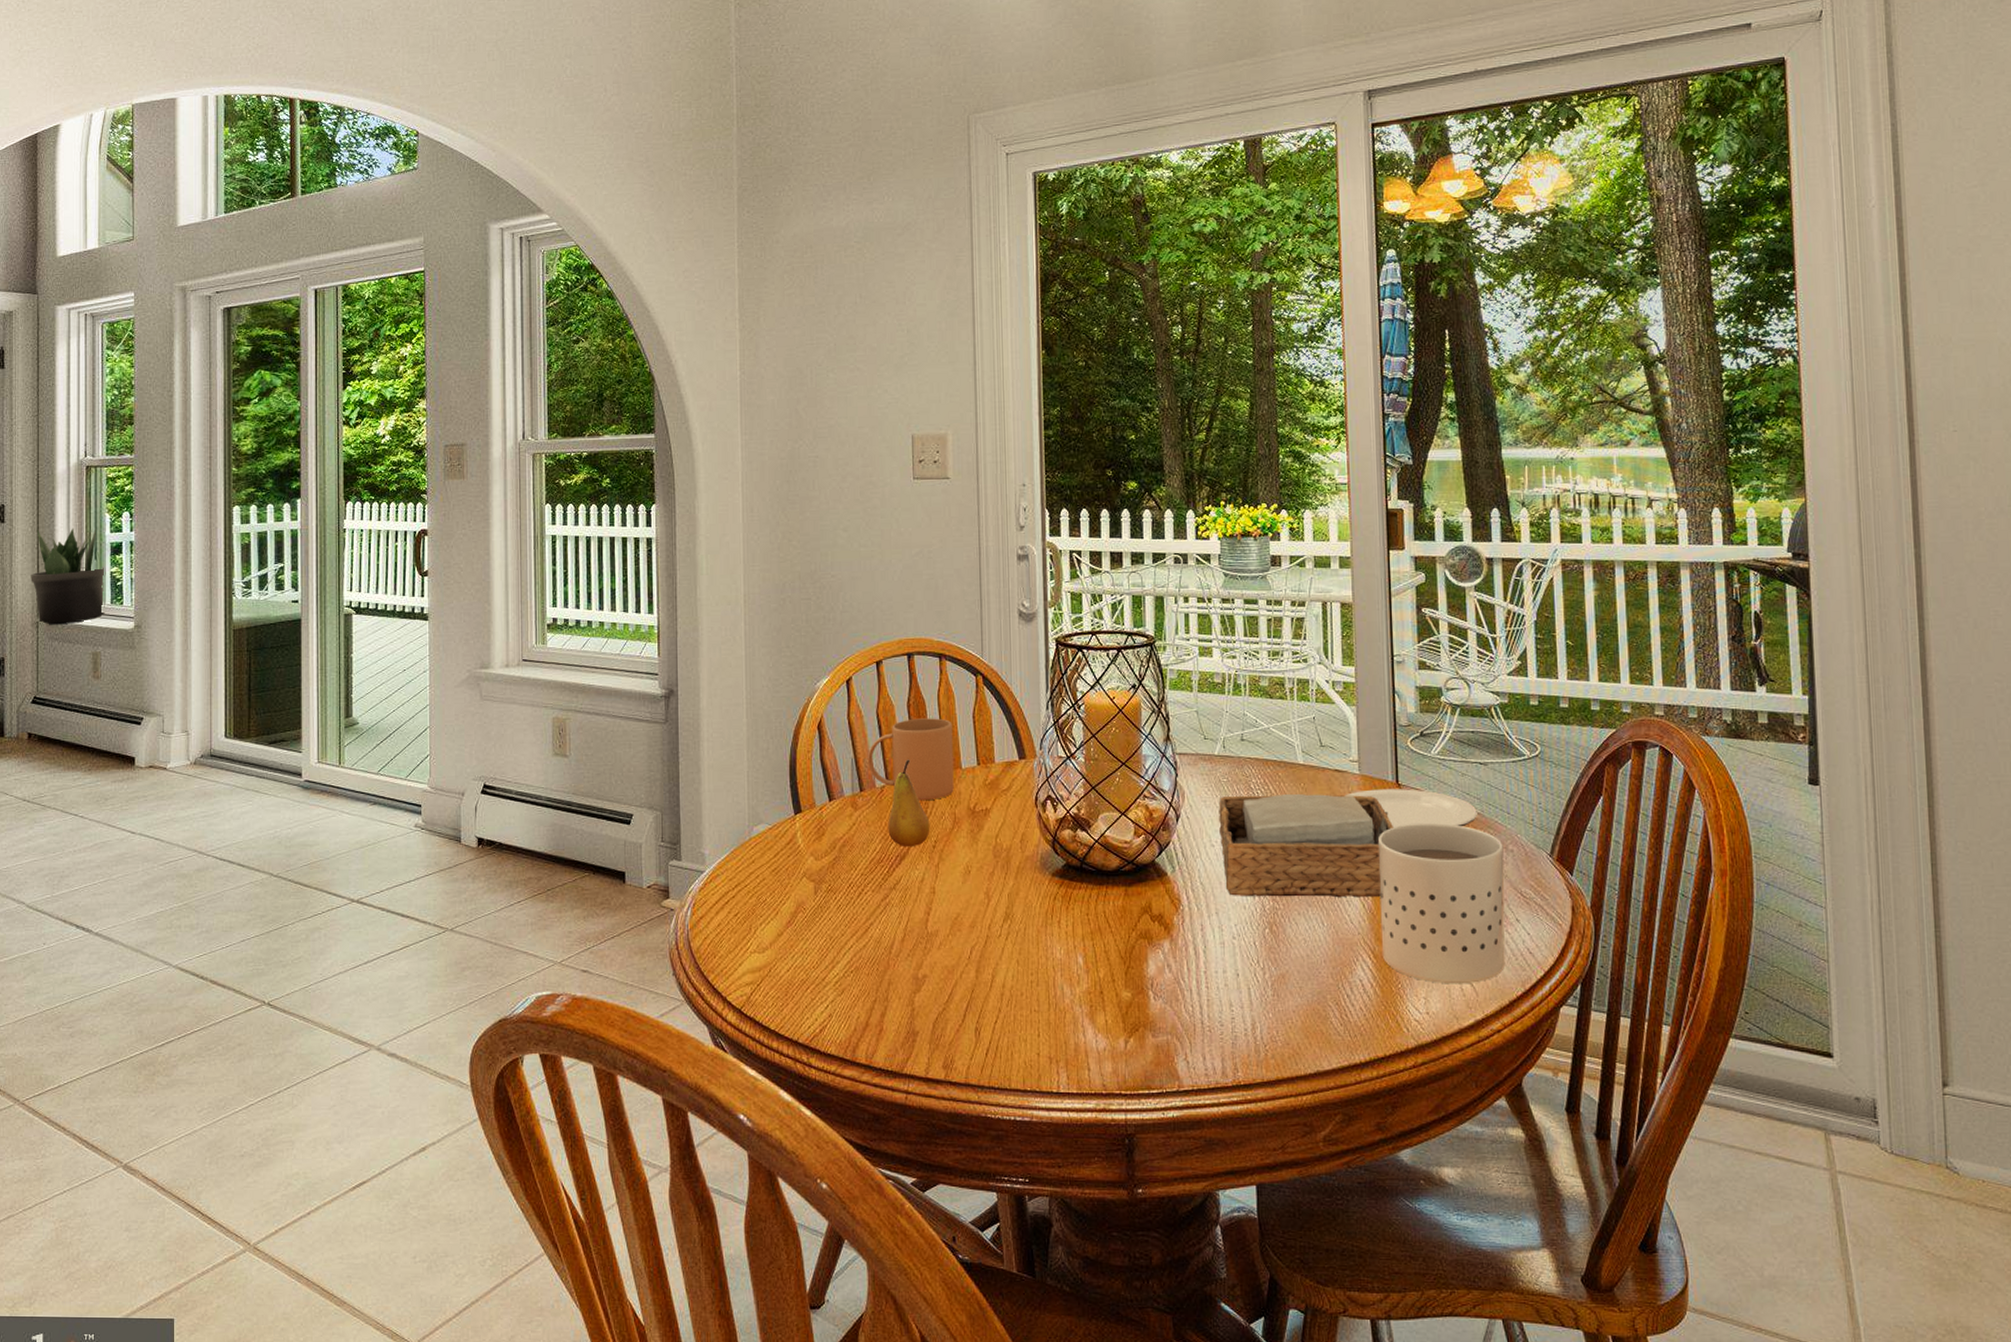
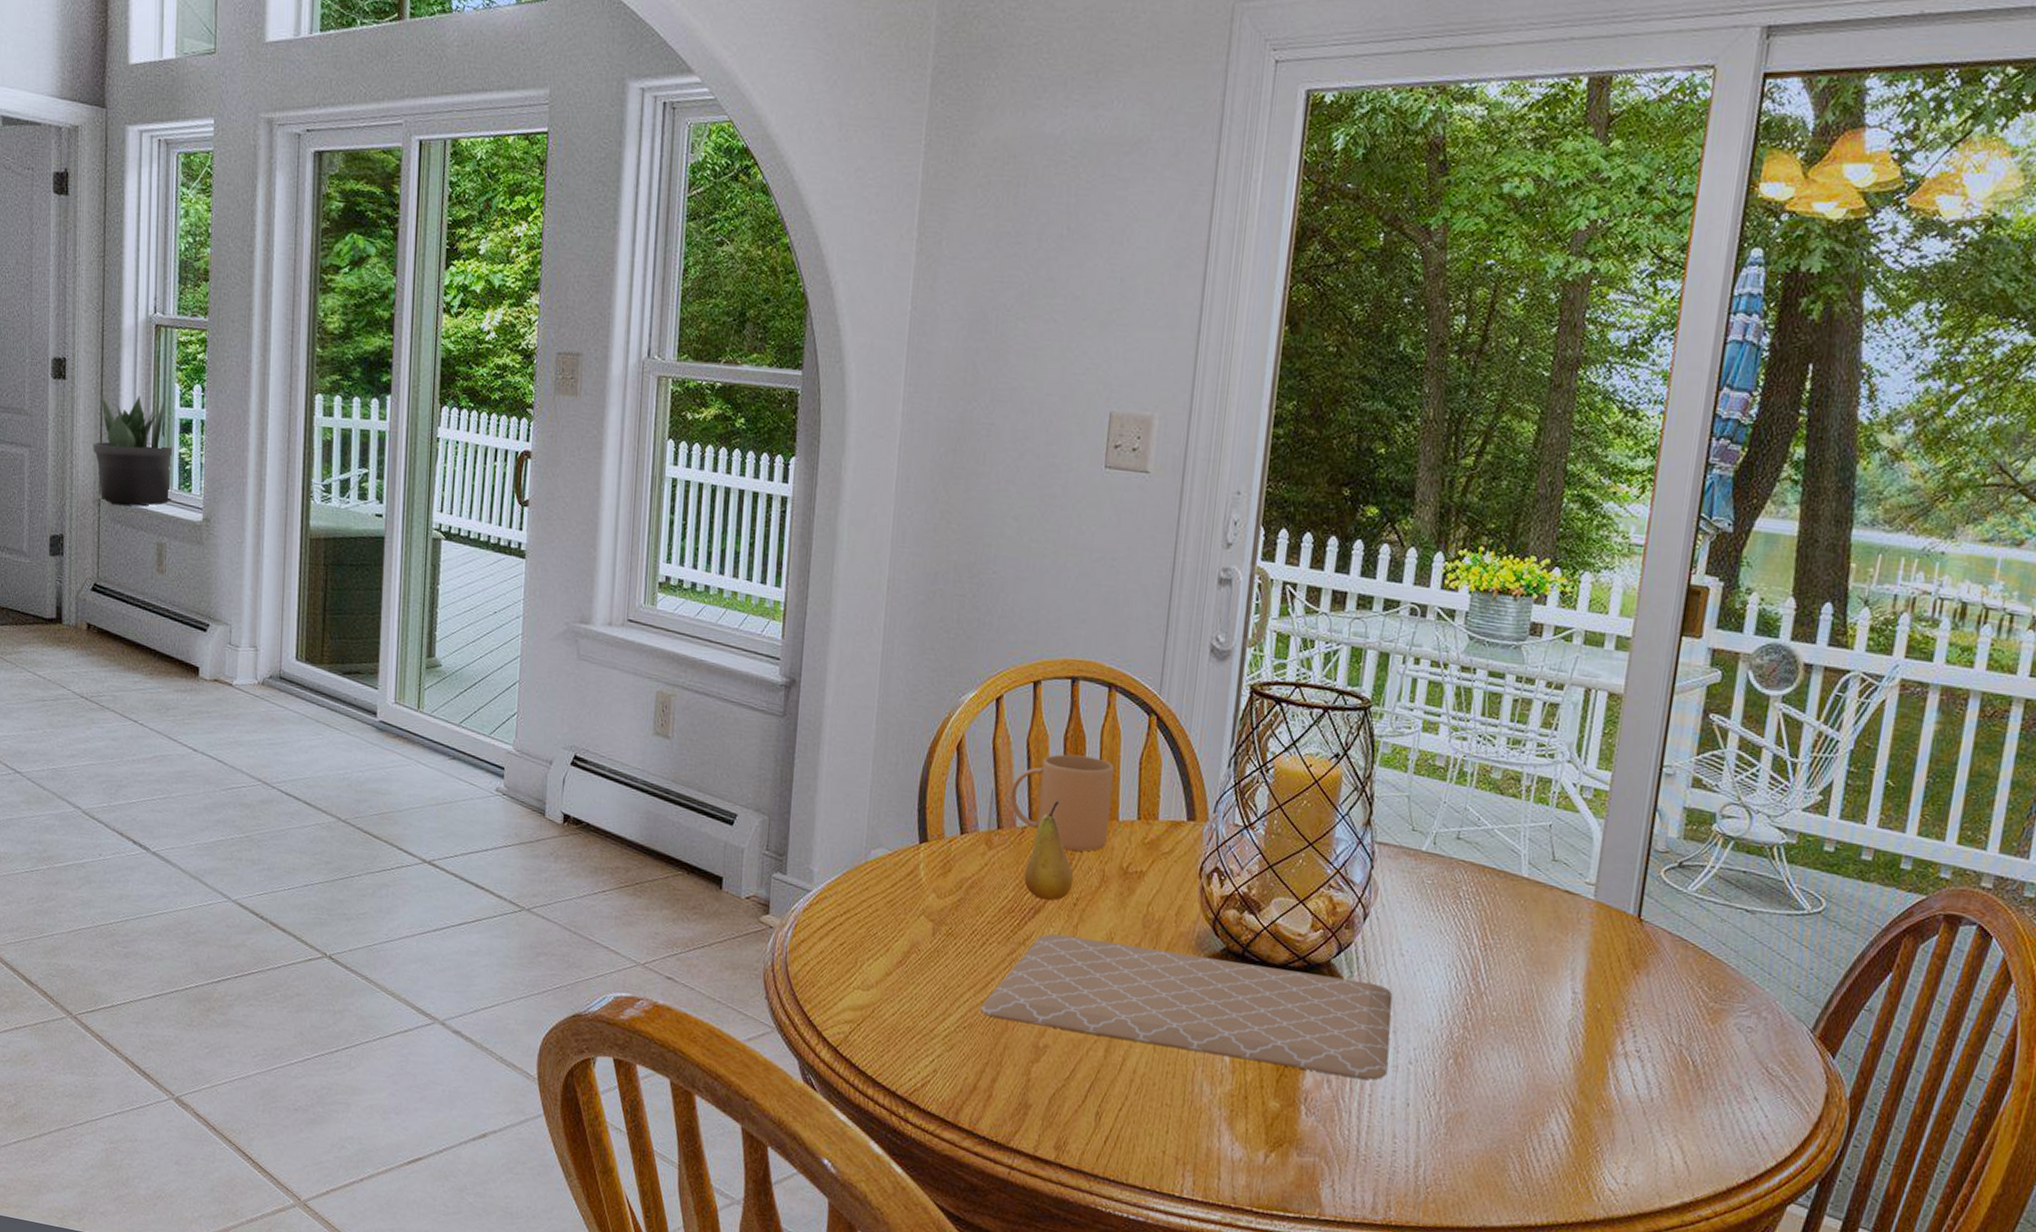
placemat: none [864,874,1215,959] -> present [980,934,1392,1080]
napkin holder: present [1218,794,1393,898] -> none [1409,899,1625,1045]
plate: present [1344,789,1479,828] -> none [1571,919,1733,982]
mug: present [1377,823,1506,984] -> none [1583,967,1756,1161]

